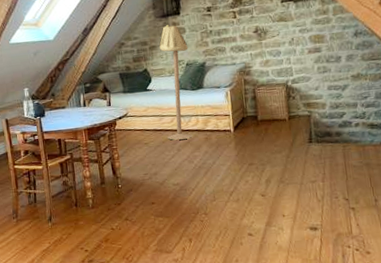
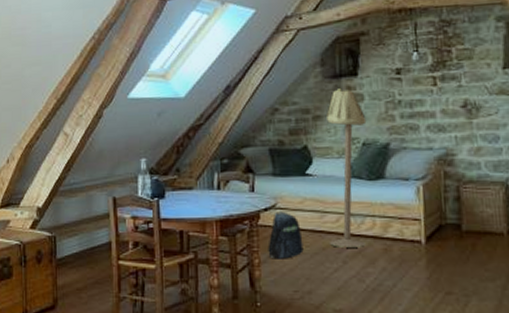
backpack: none [123,118,149,153] -> present [268,211,304,259]

